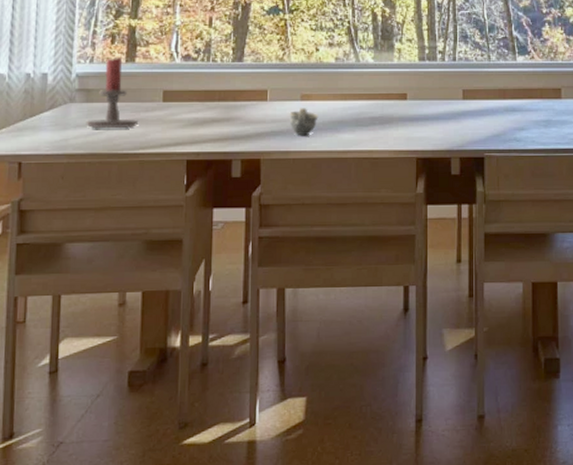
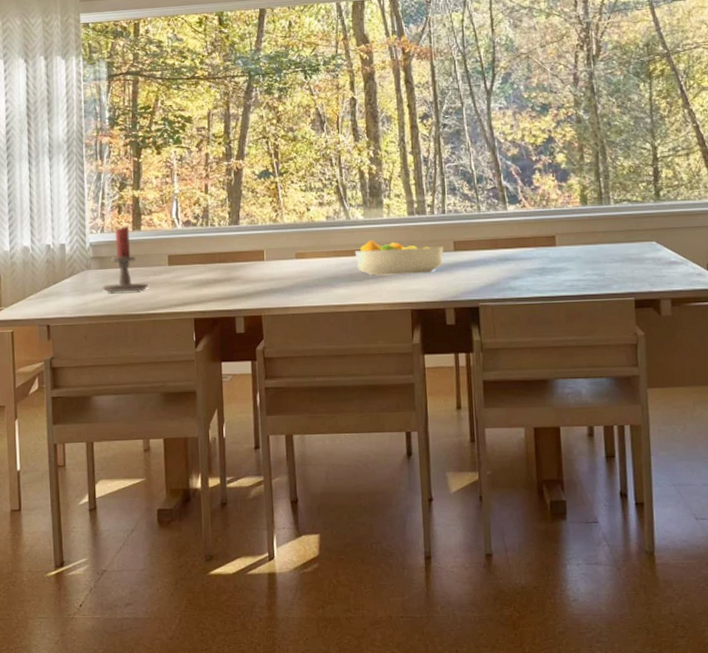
cup: present [289,108,319,136] -> none [286,266,314,293]
fruit bowl: none [362,83,452,121] -> present [354,239,444,276]

